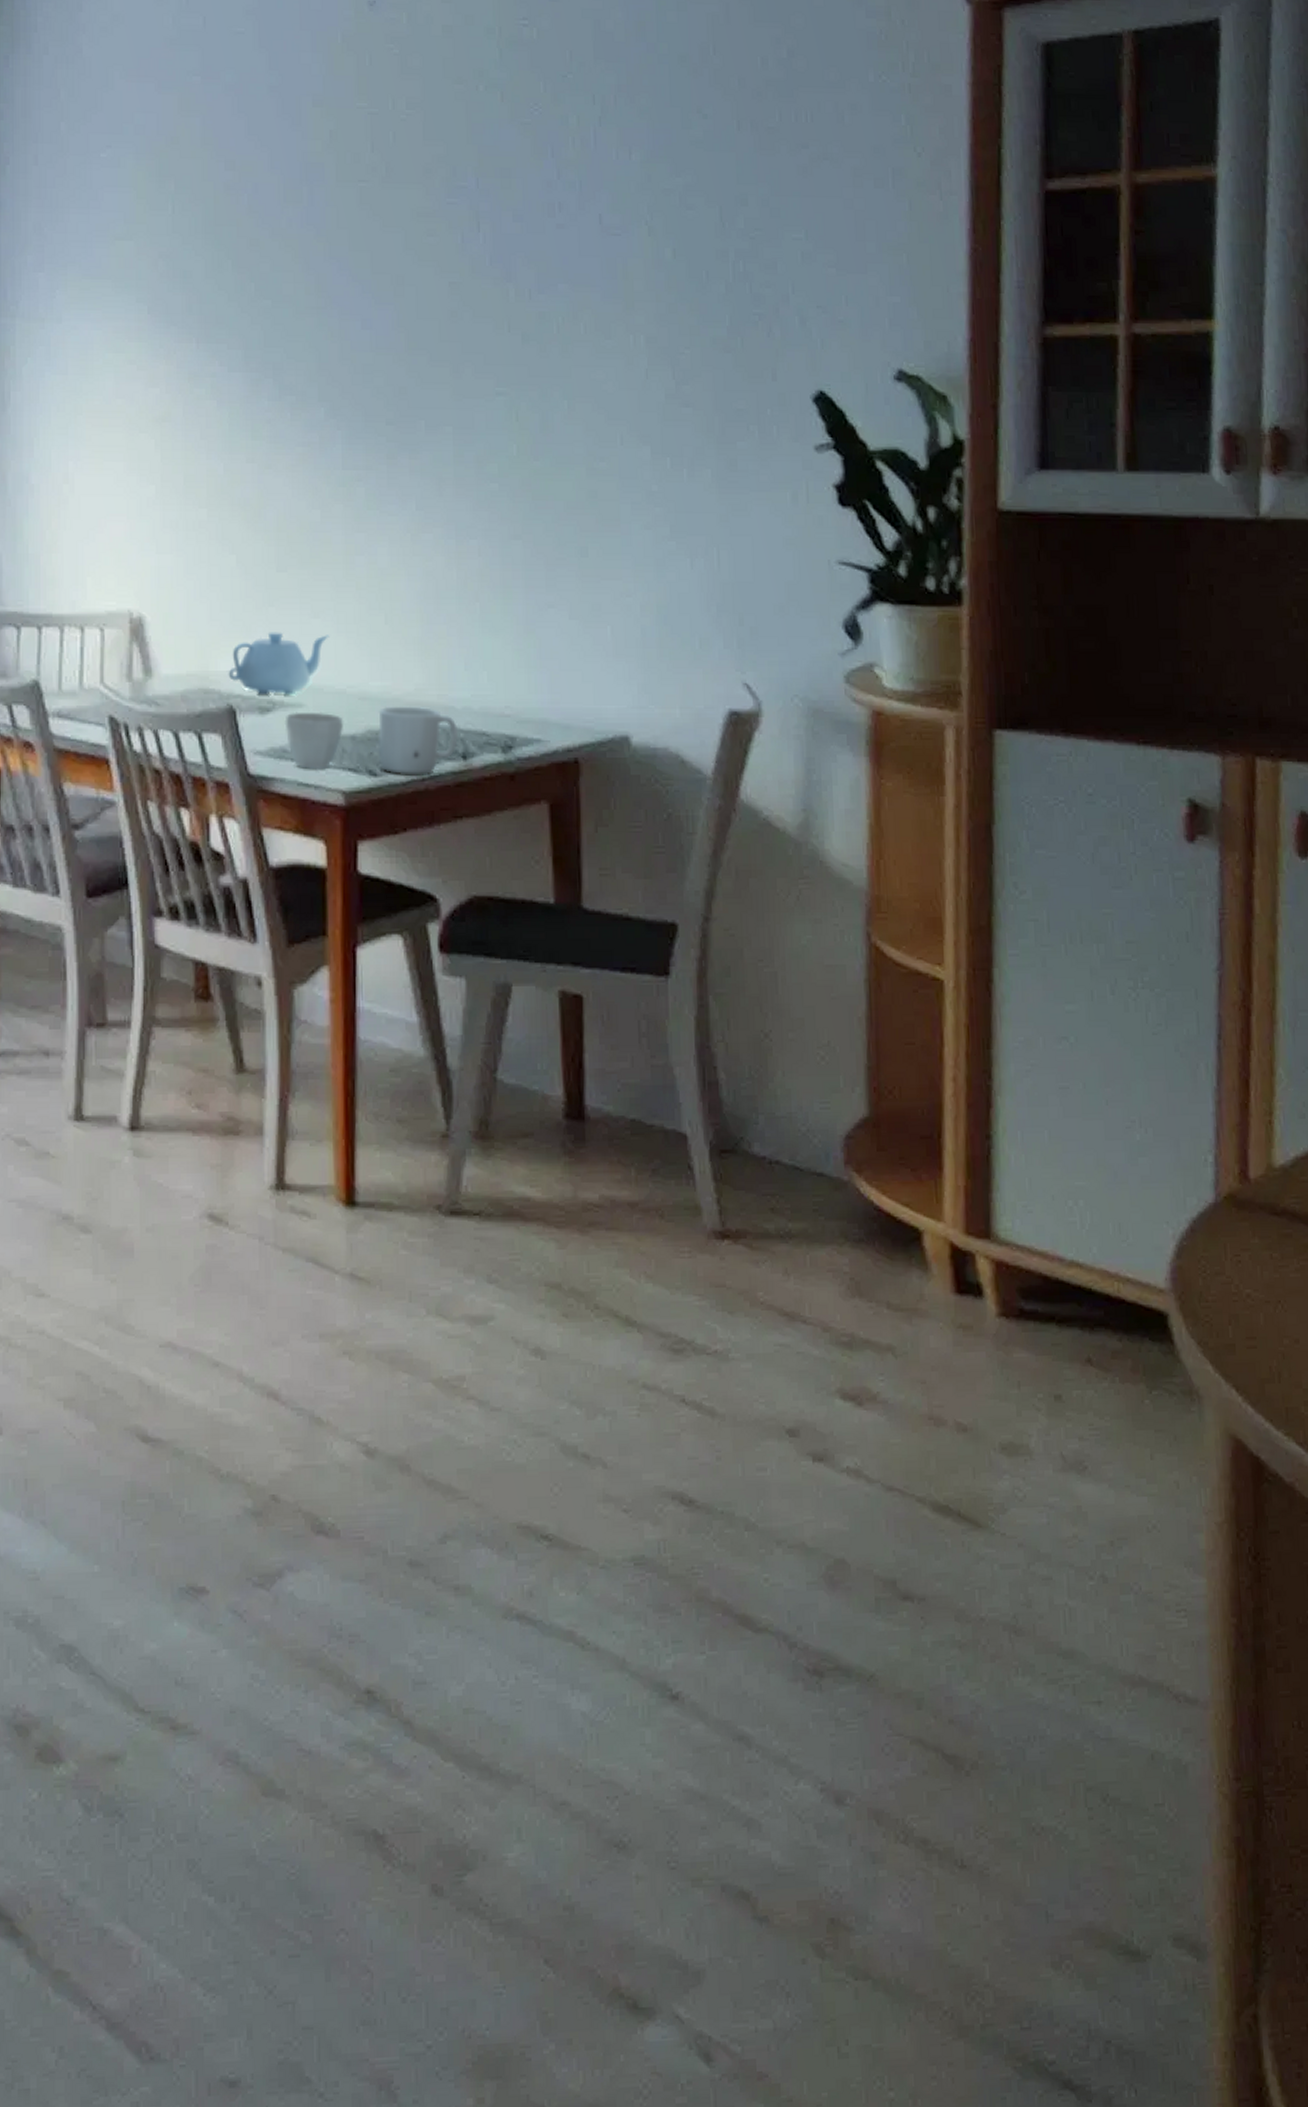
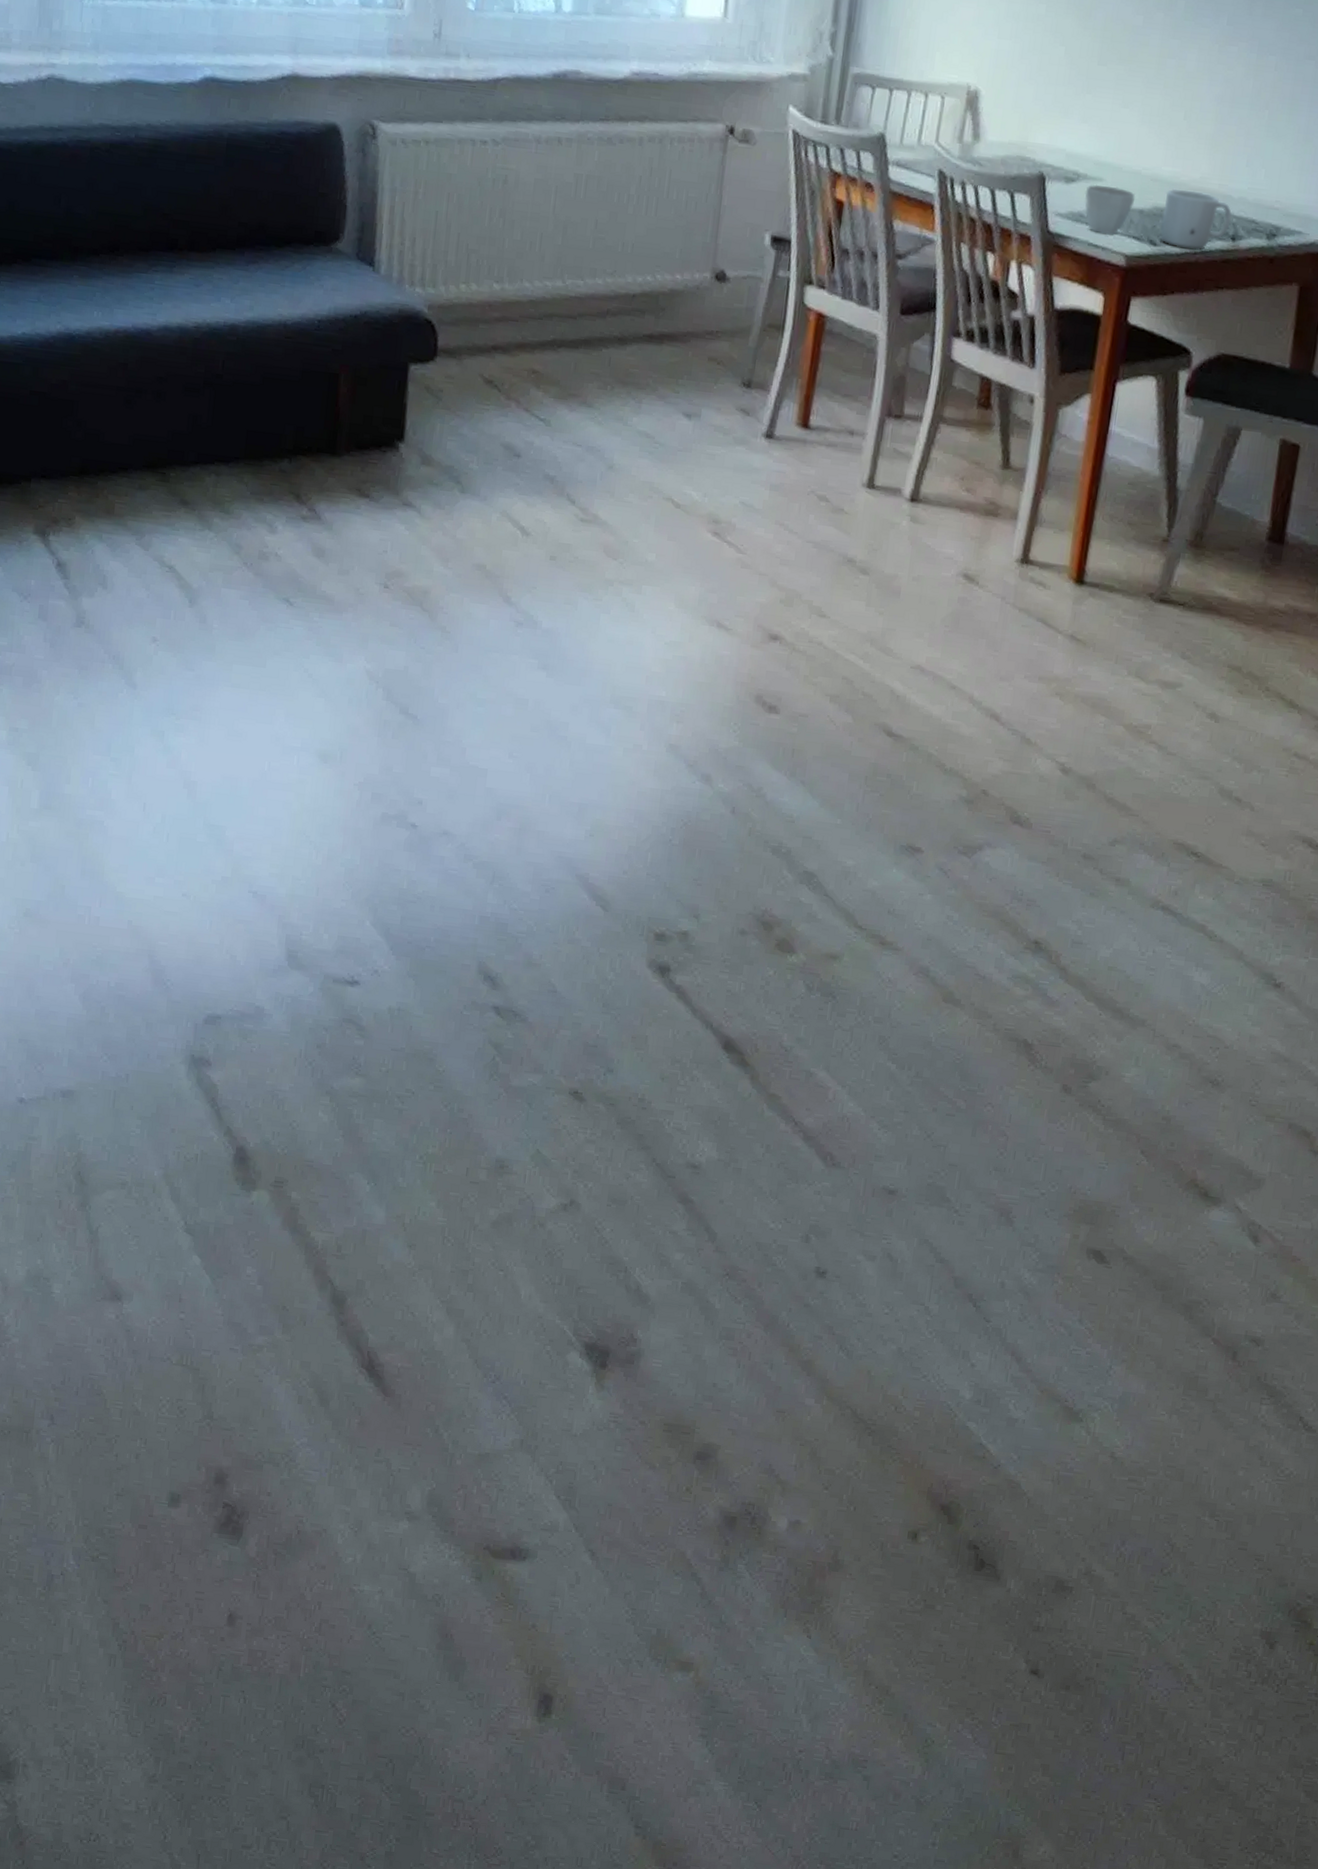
teapot: present [228,632,330,696] -> none [1043,115,1135,171]

